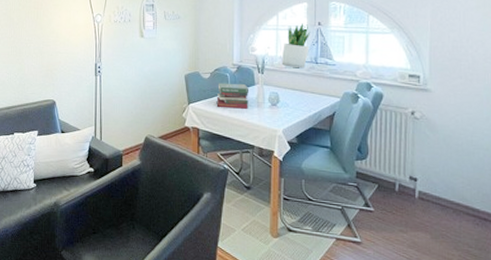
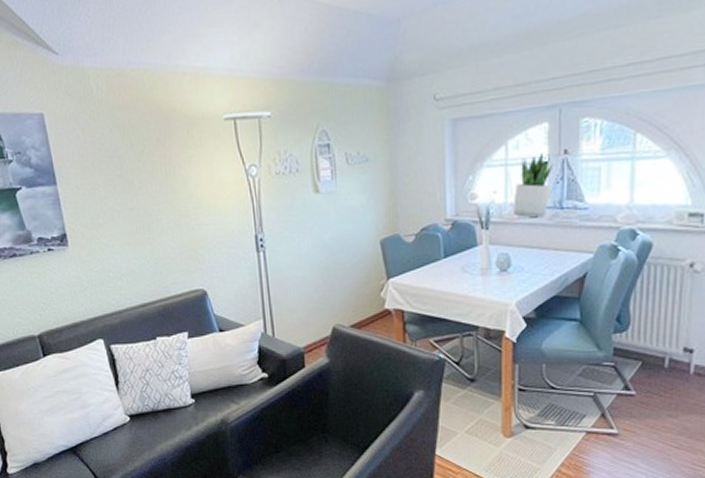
books: present [216,83,248,109] -> none [425,245,469,281]

